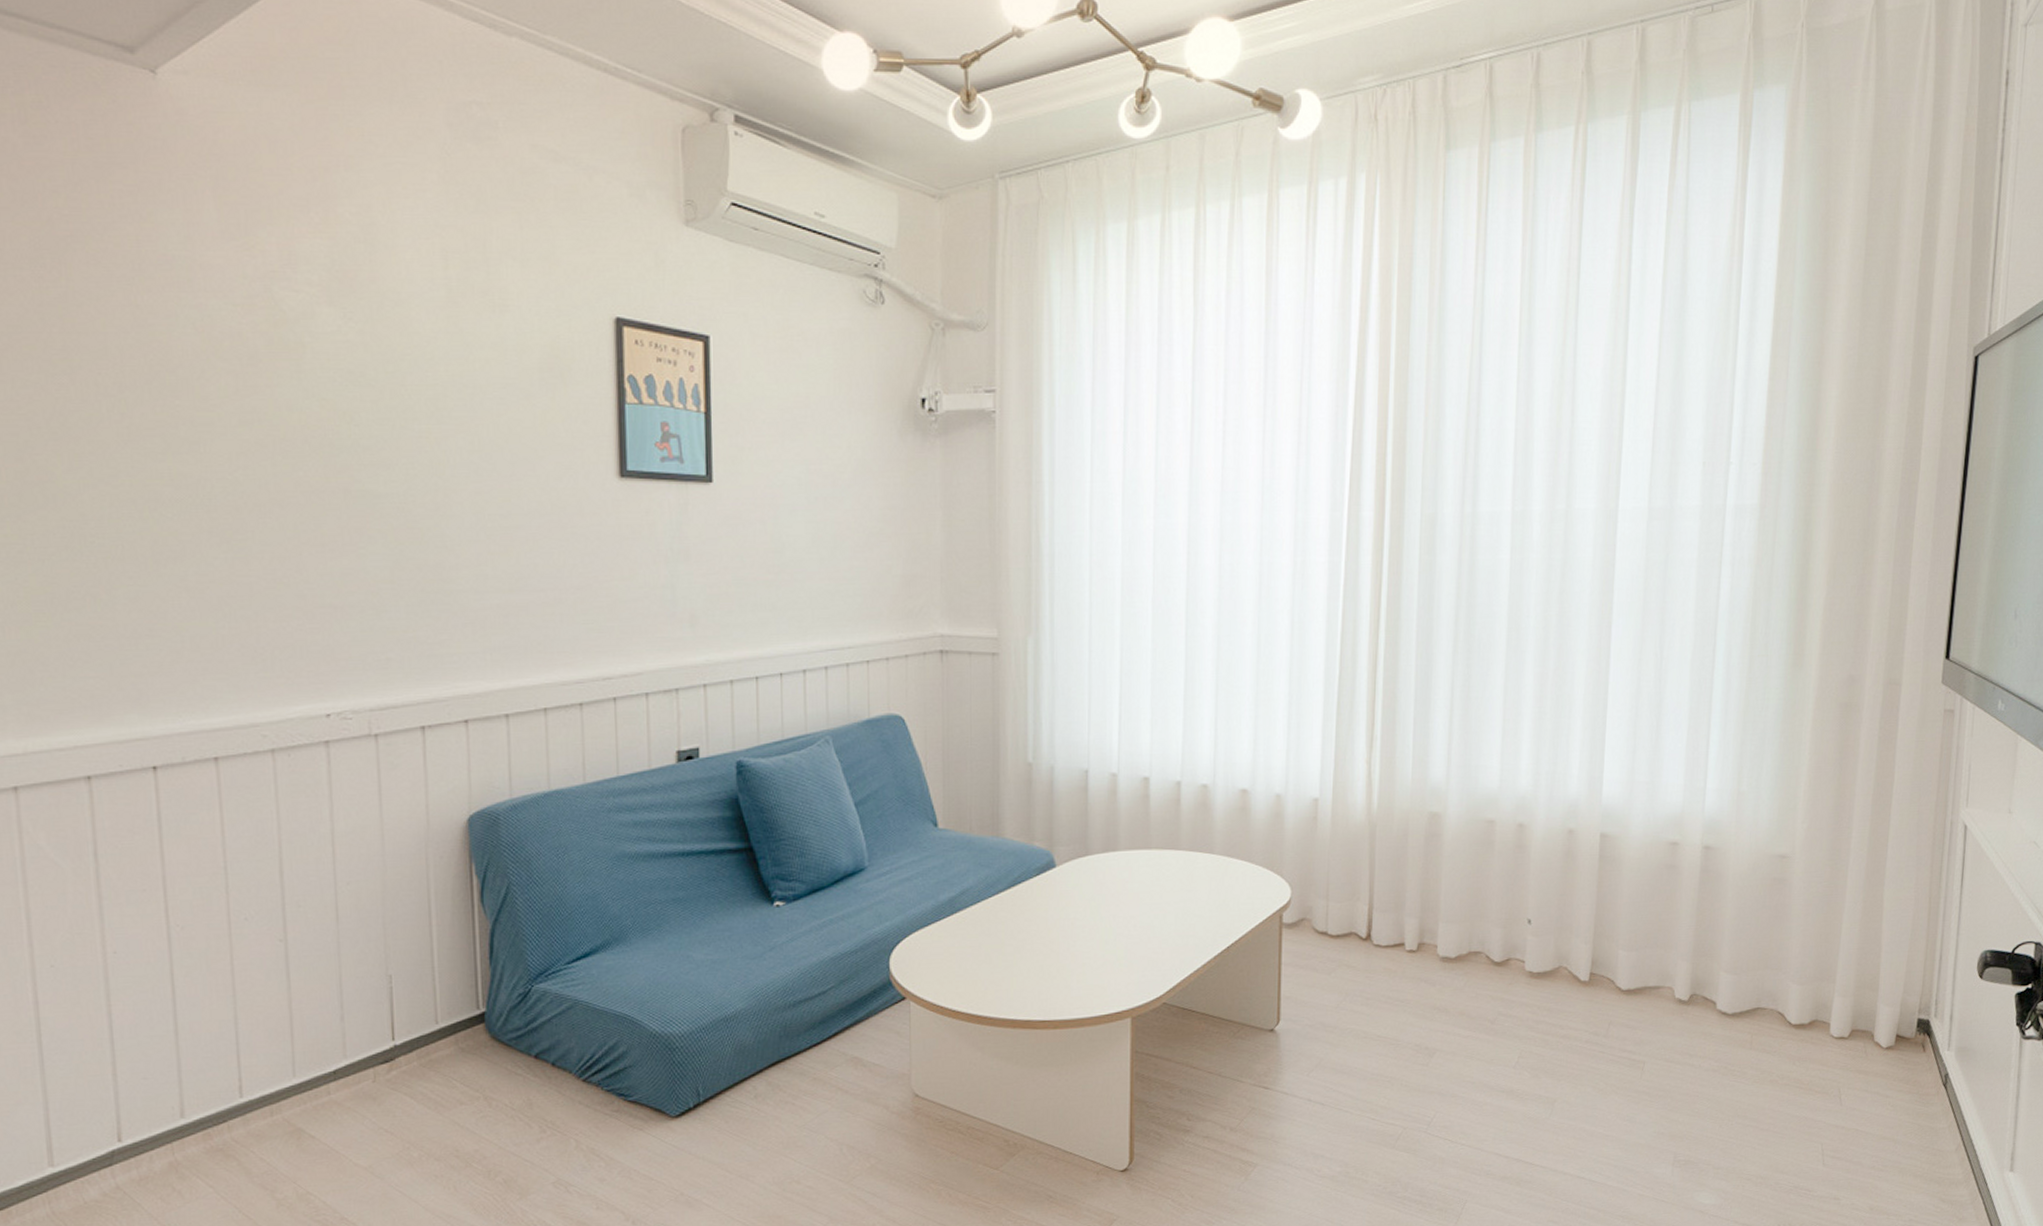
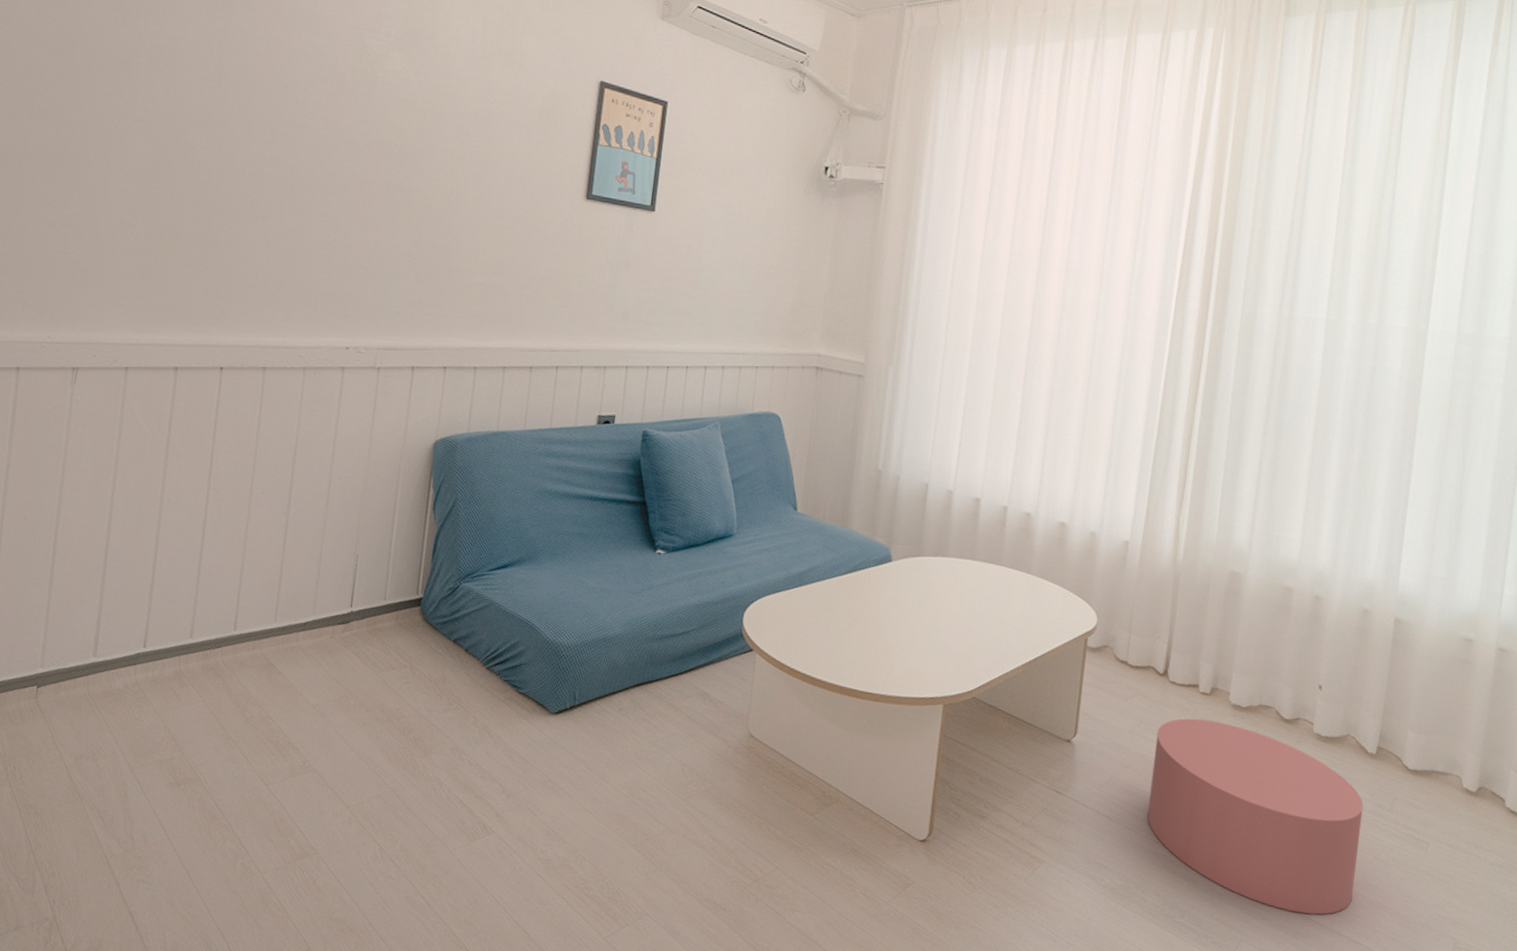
pouf: none [1361,978,1580,1161] -> present [1147,718,1364,915]

